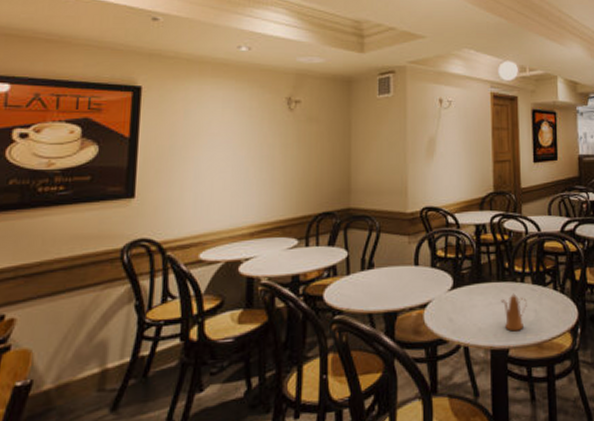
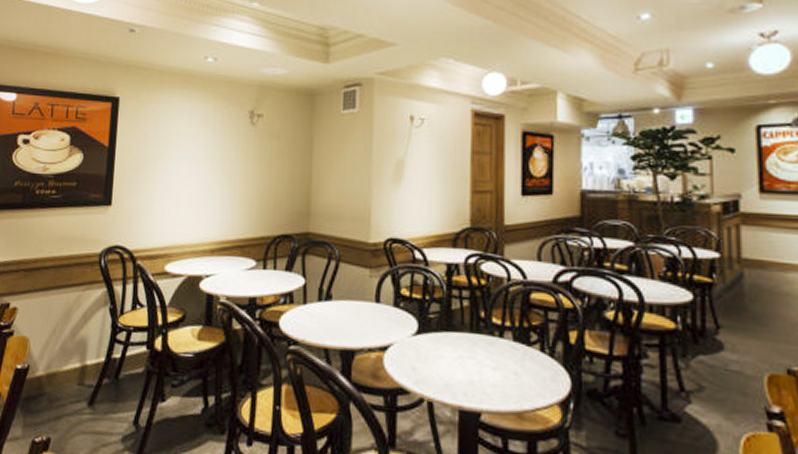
coffee pot: present [500,293,527,332] -> none [473,348,506,394]

